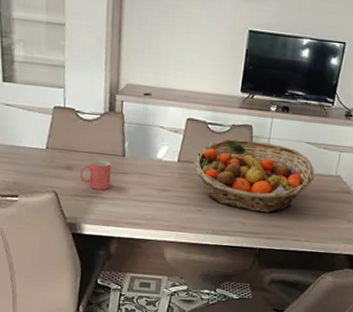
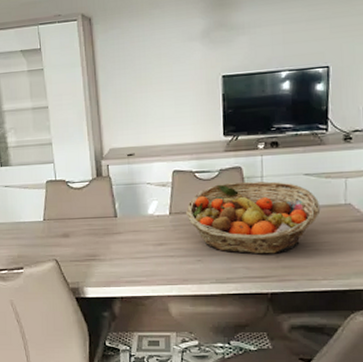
mug: present [79,160,112,190] -> none [76,223,106,253]

